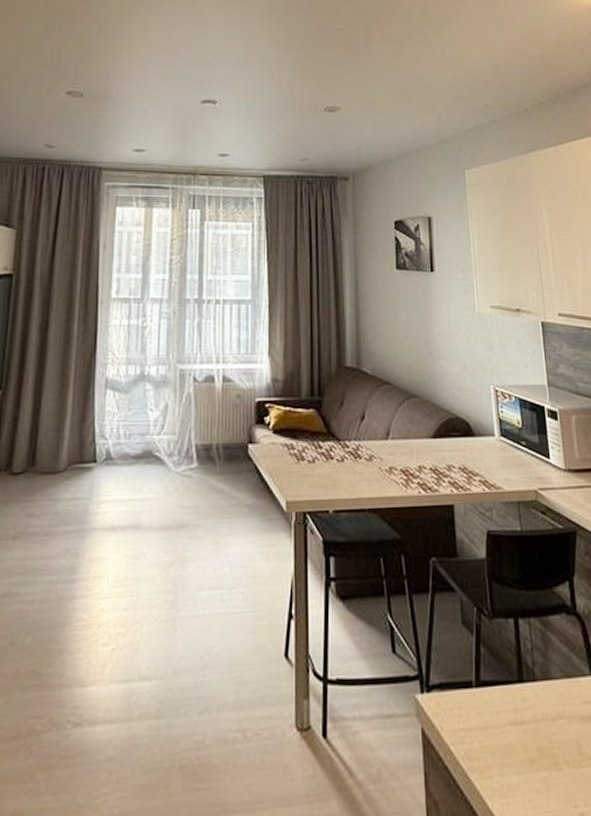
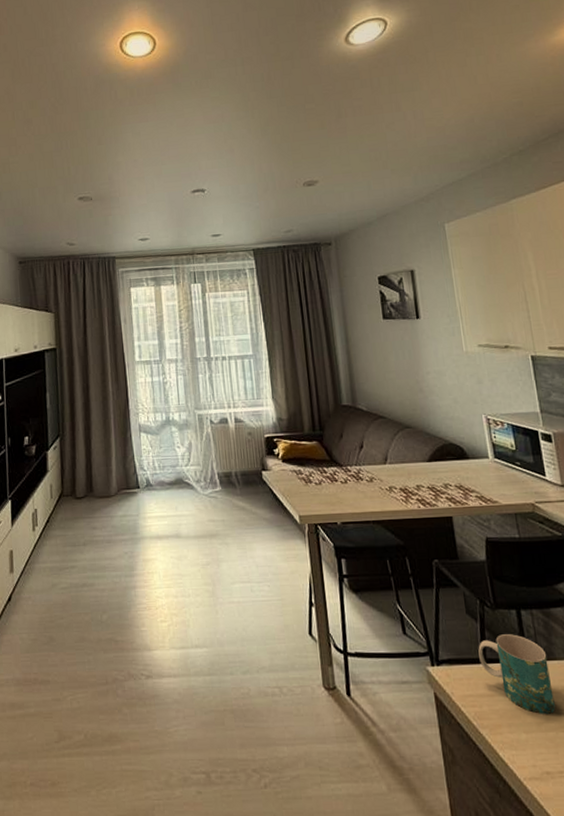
mug: none [472,649,549,749] -> present [478,634,555,714]

